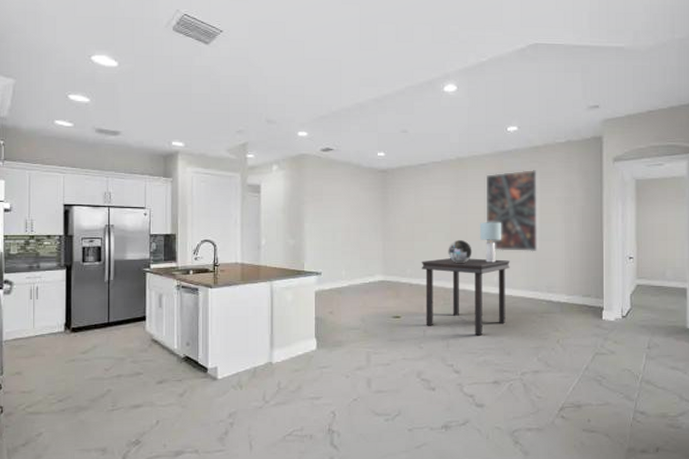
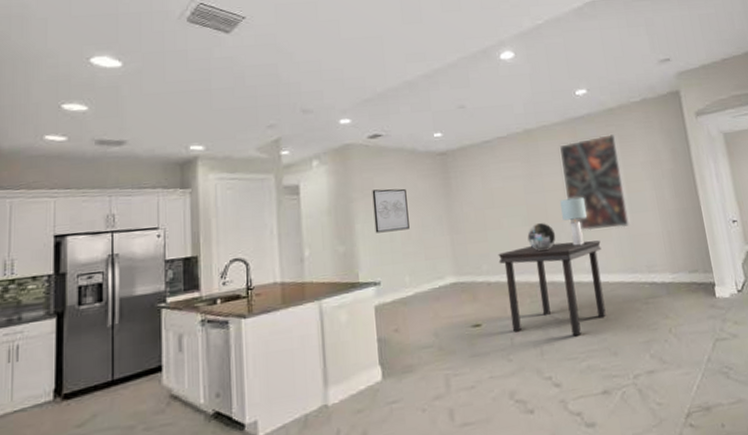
wall art: none [321,196,349,233] -> present [372,188,410,233]

